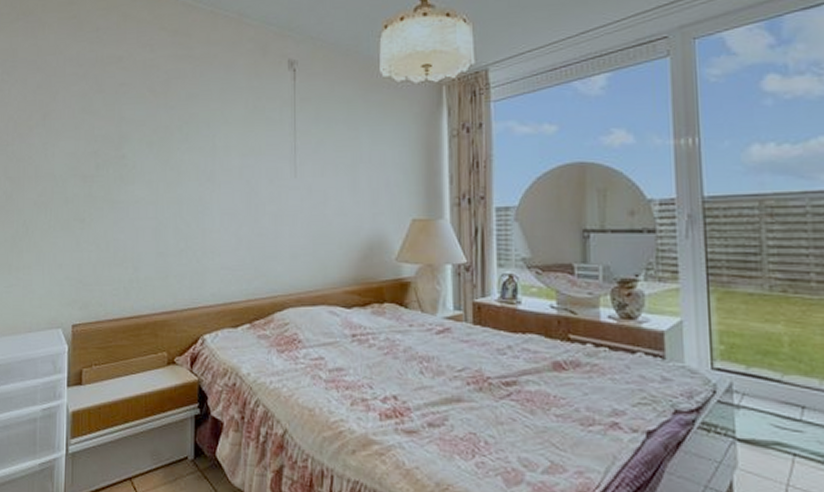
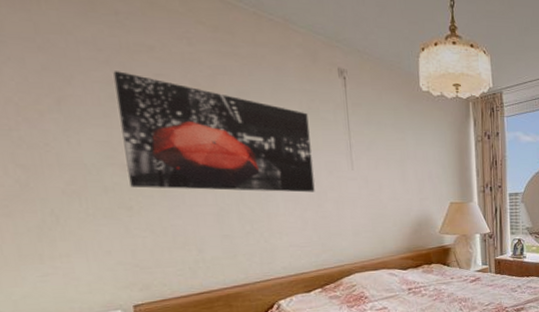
wall art: none [86,84,253,205] -> present [113,71,315,193]

